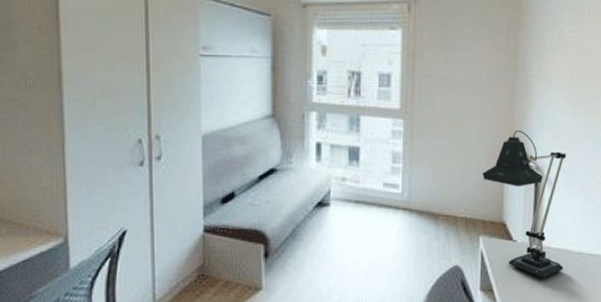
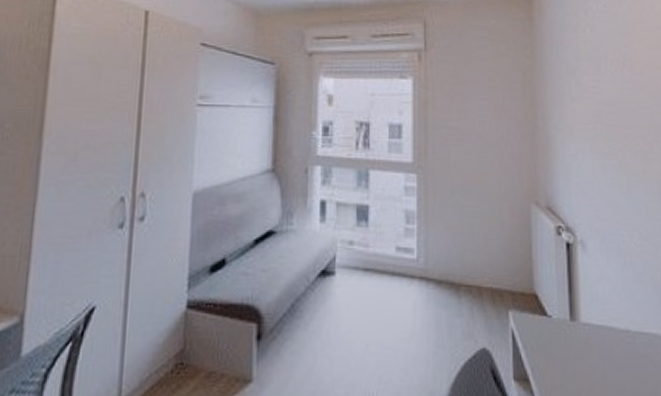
desk lamp: present [482,129,567,278] -> none [507,185,610,363]

